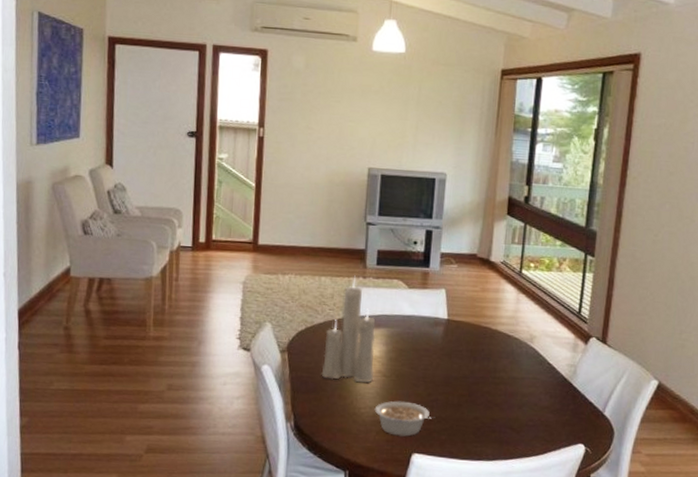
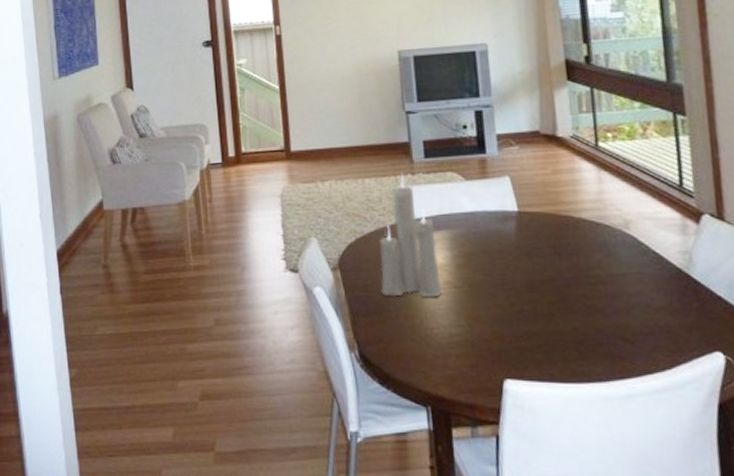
legume: present [374,401,435,437] -> none [449,315,525,359]

